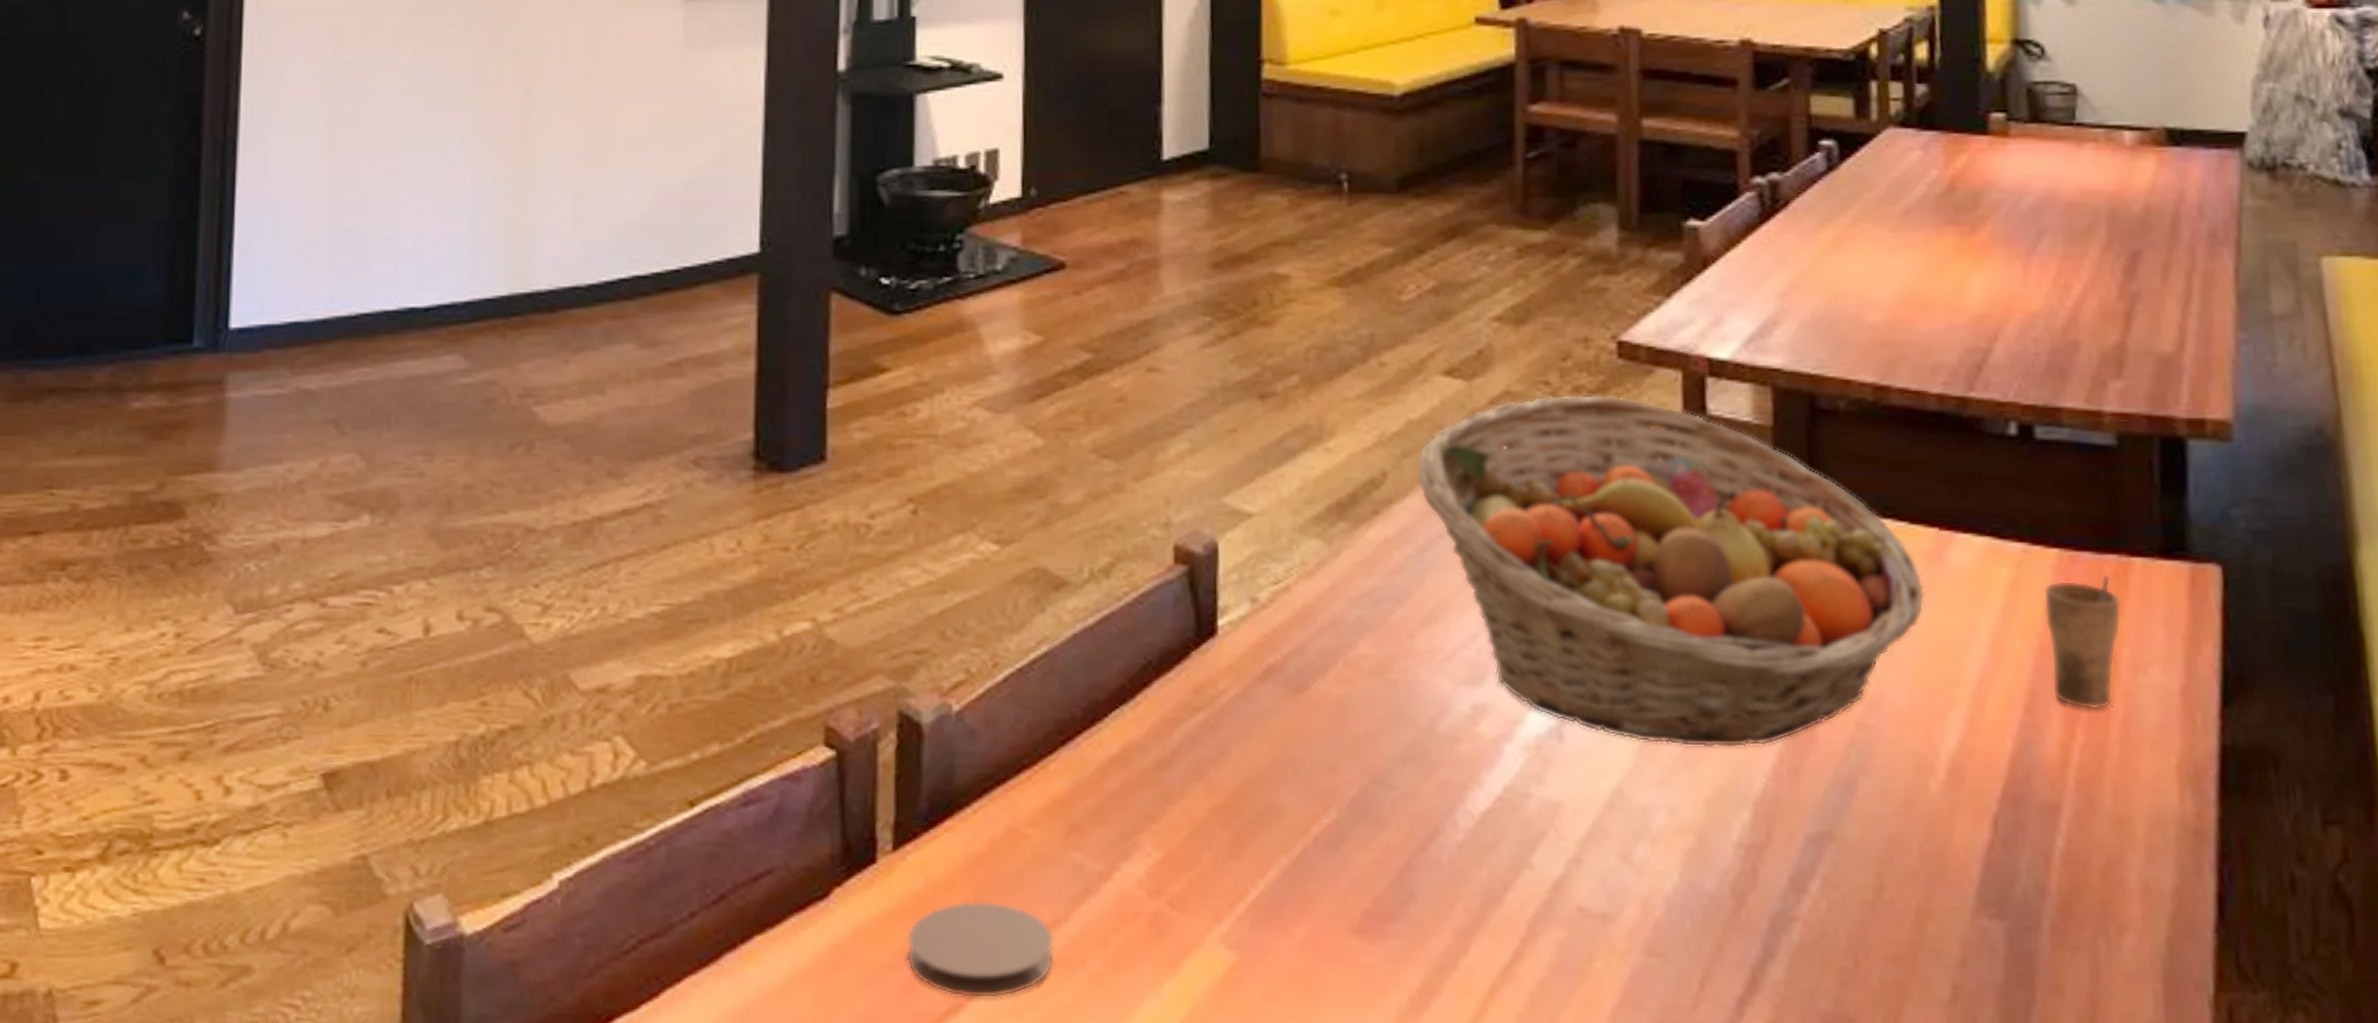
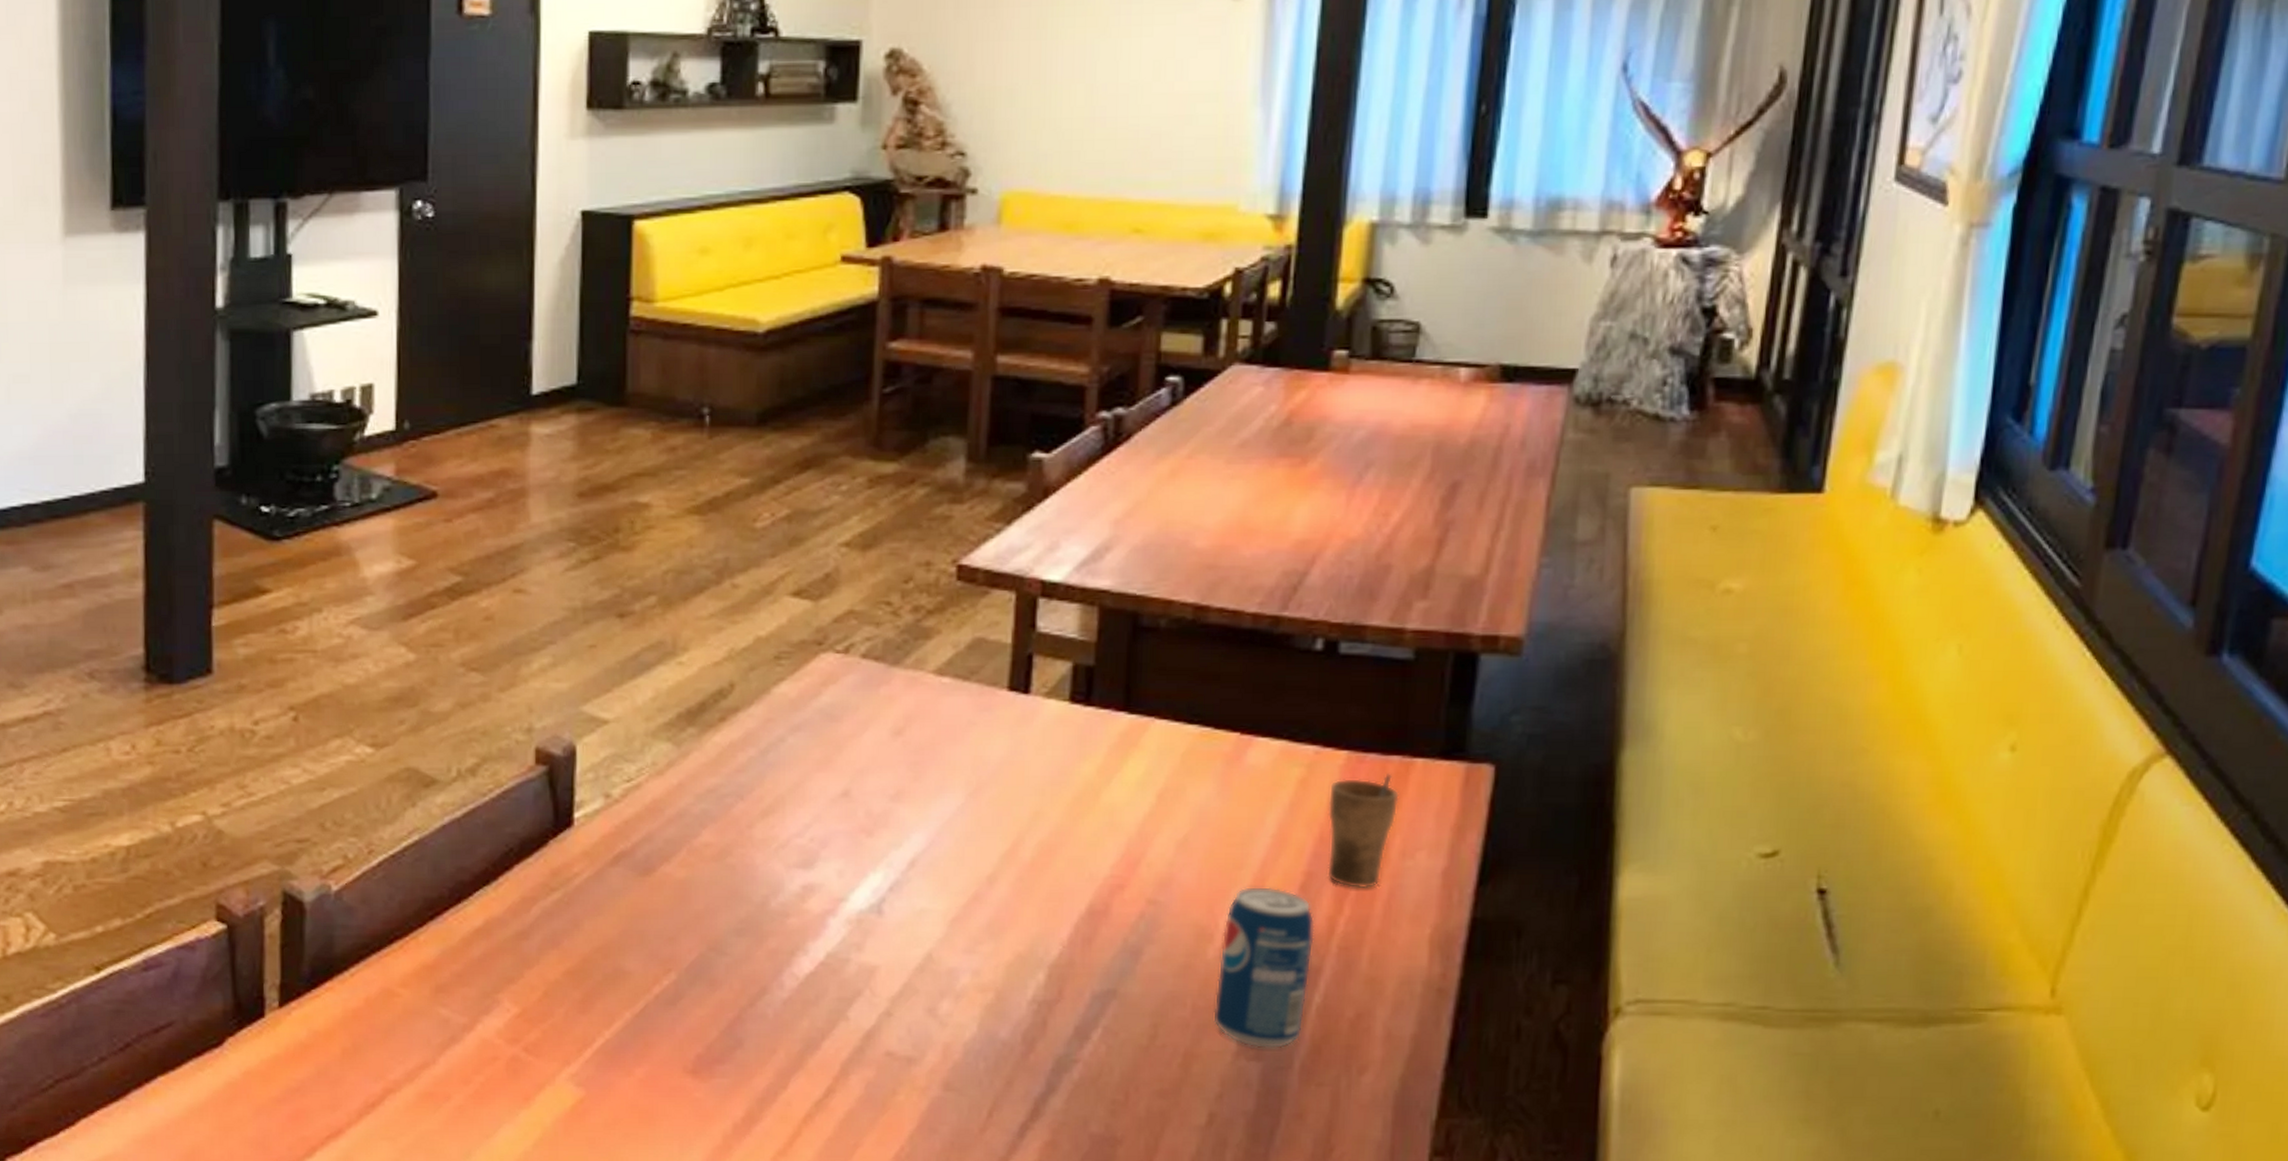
coaster: present [907,901,1055,999] -> none [293,1048,423,1126]
fruit basket: present [1416,394,1926,748] -> none [761,613,1222,921]
beverage can: none [1943,706,2048,905] -> present [1213,886,1315,1049]

